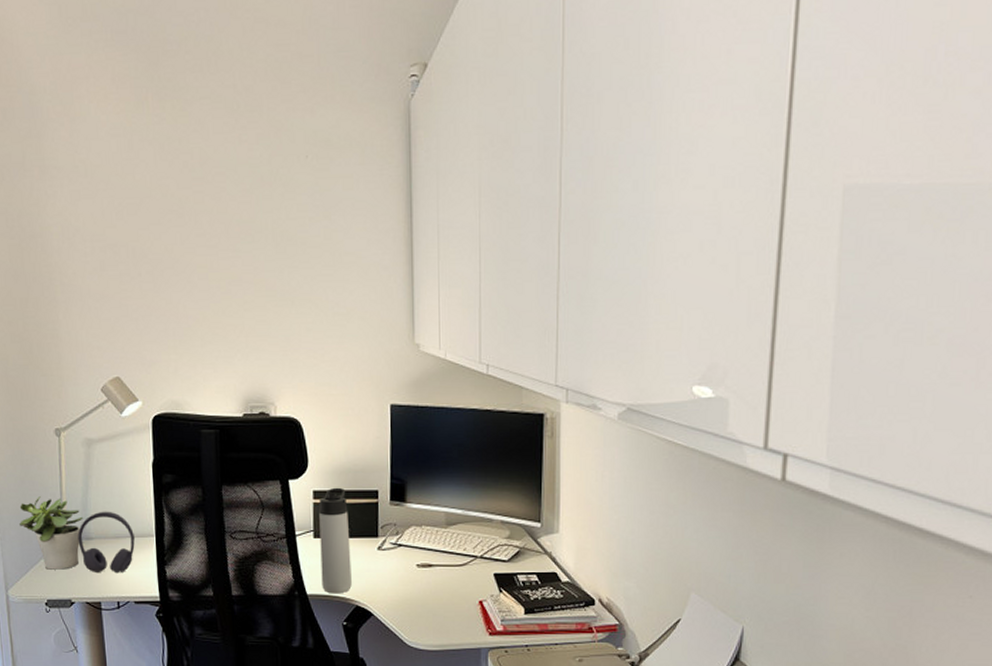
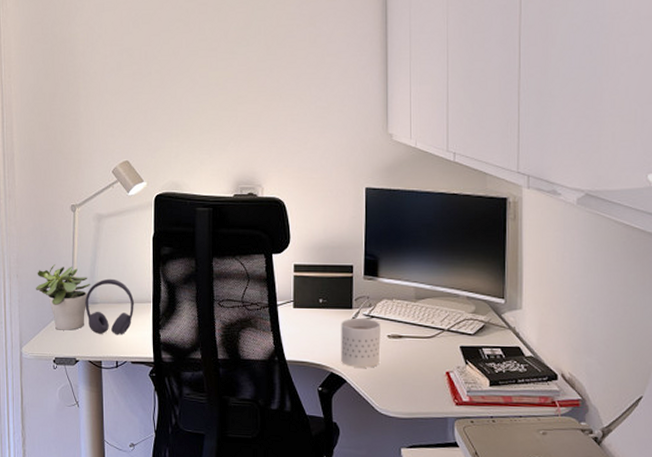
thermos bottle: present [319,487,352,594] -> none [299,262,327,361]
mug: none [366,546,409,600] -> present [341,317,381,368]

